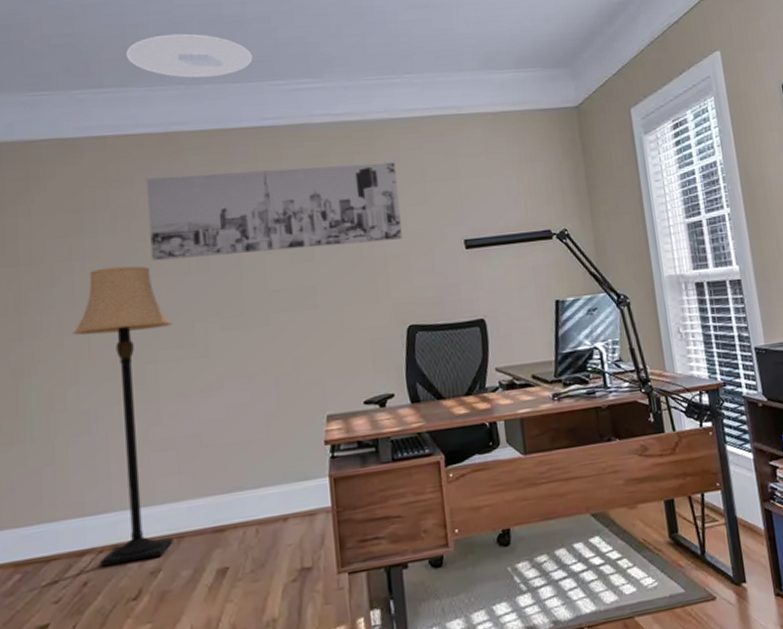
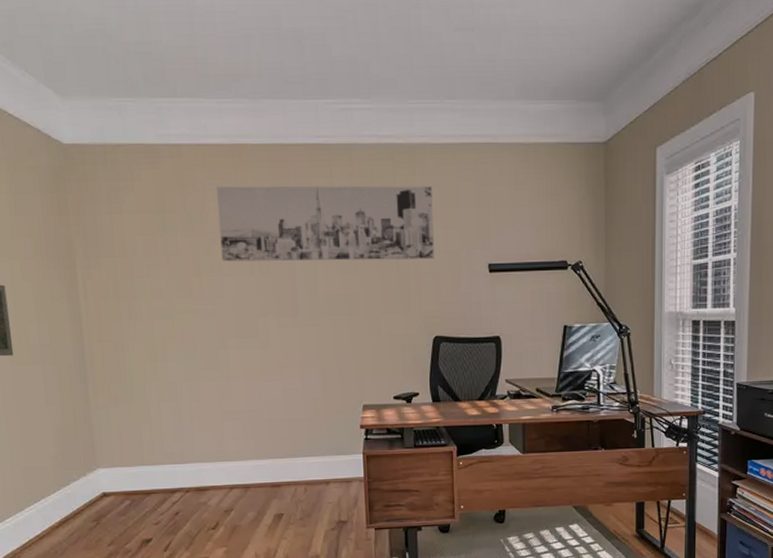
lamp: present [73,266,174,567] -> none [161,264,242,502]
ceiling light: present [126,33,253,78] -> none [197,46,309,92]

